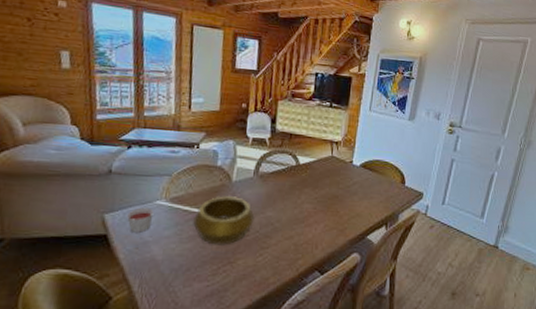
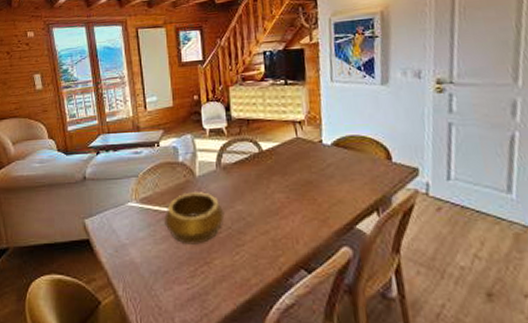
candle: present [127,207,154,233] -> none [104,210,127,236]

